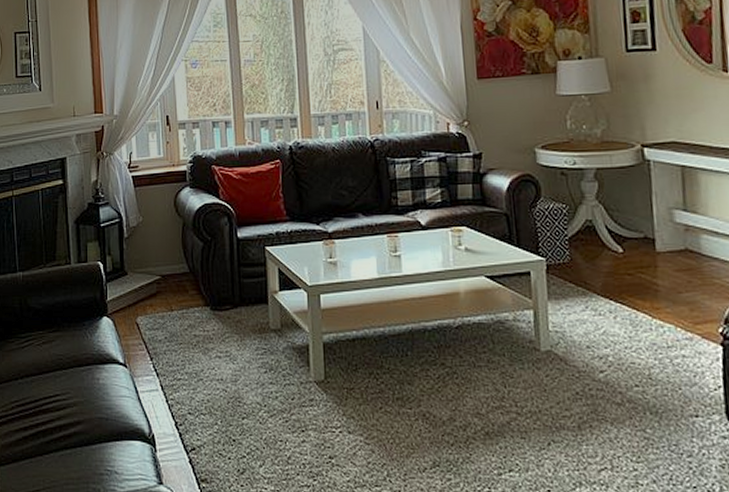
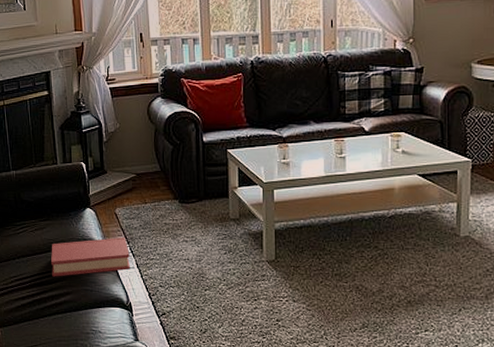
hardback book: none [60,352,153,402] -> present [51,237,130,277]

